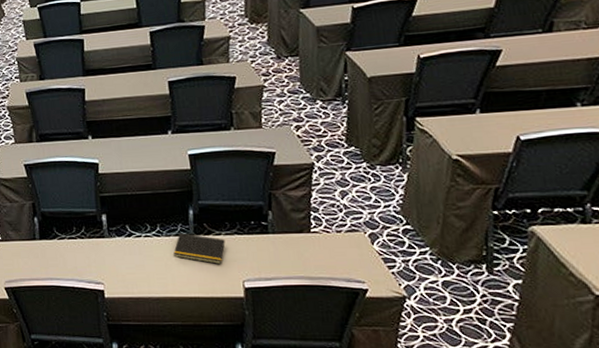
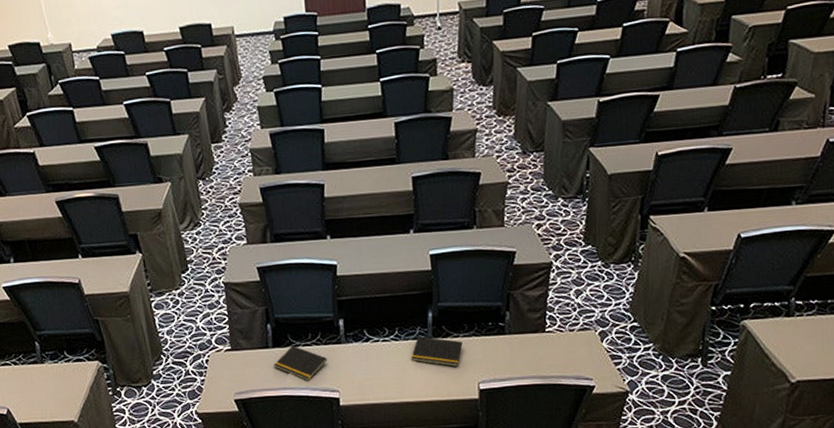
notepad: none [41,238,92,272] -> present [274,345,328,381]

